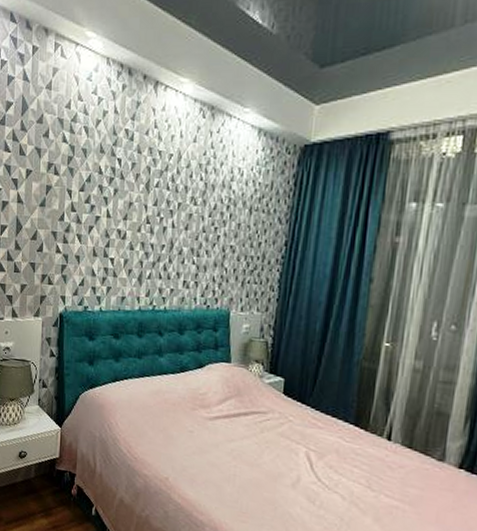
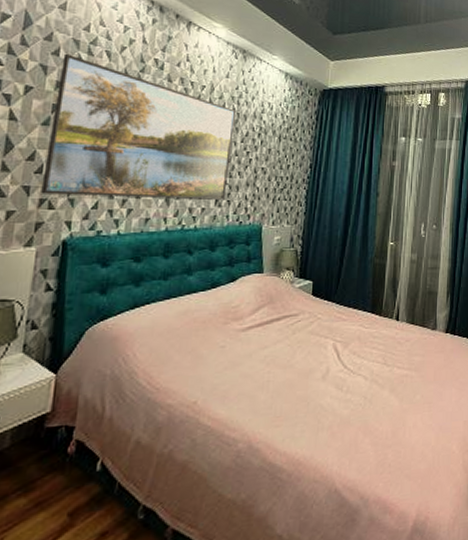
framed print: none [42,134,204,281] -> present [40,53,237,200]

